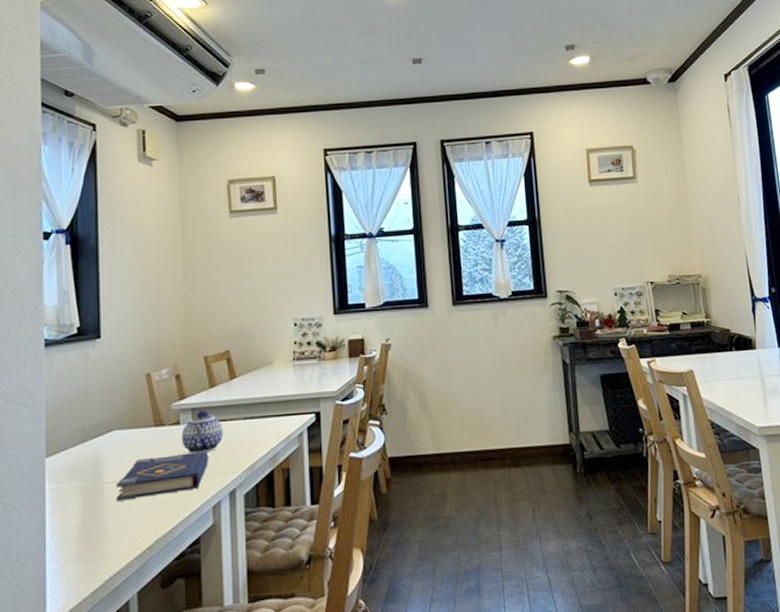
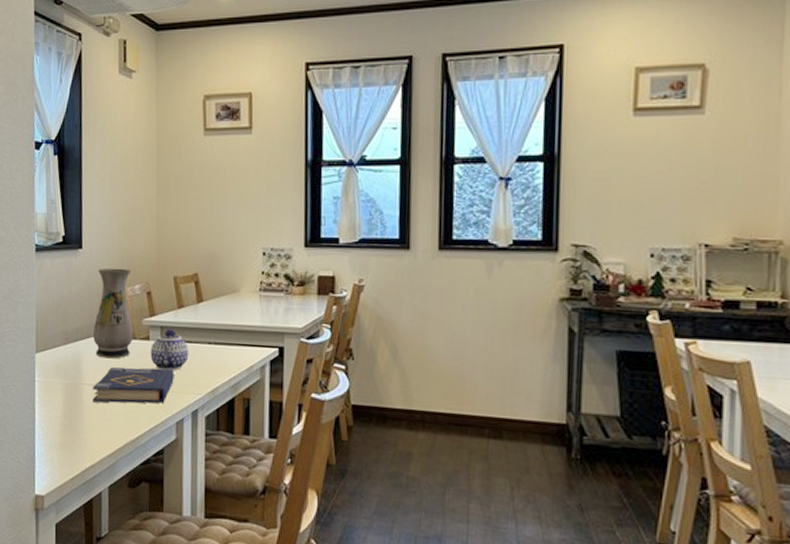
vase: none [116,354,162,451] -> present [93,268,134,359]

